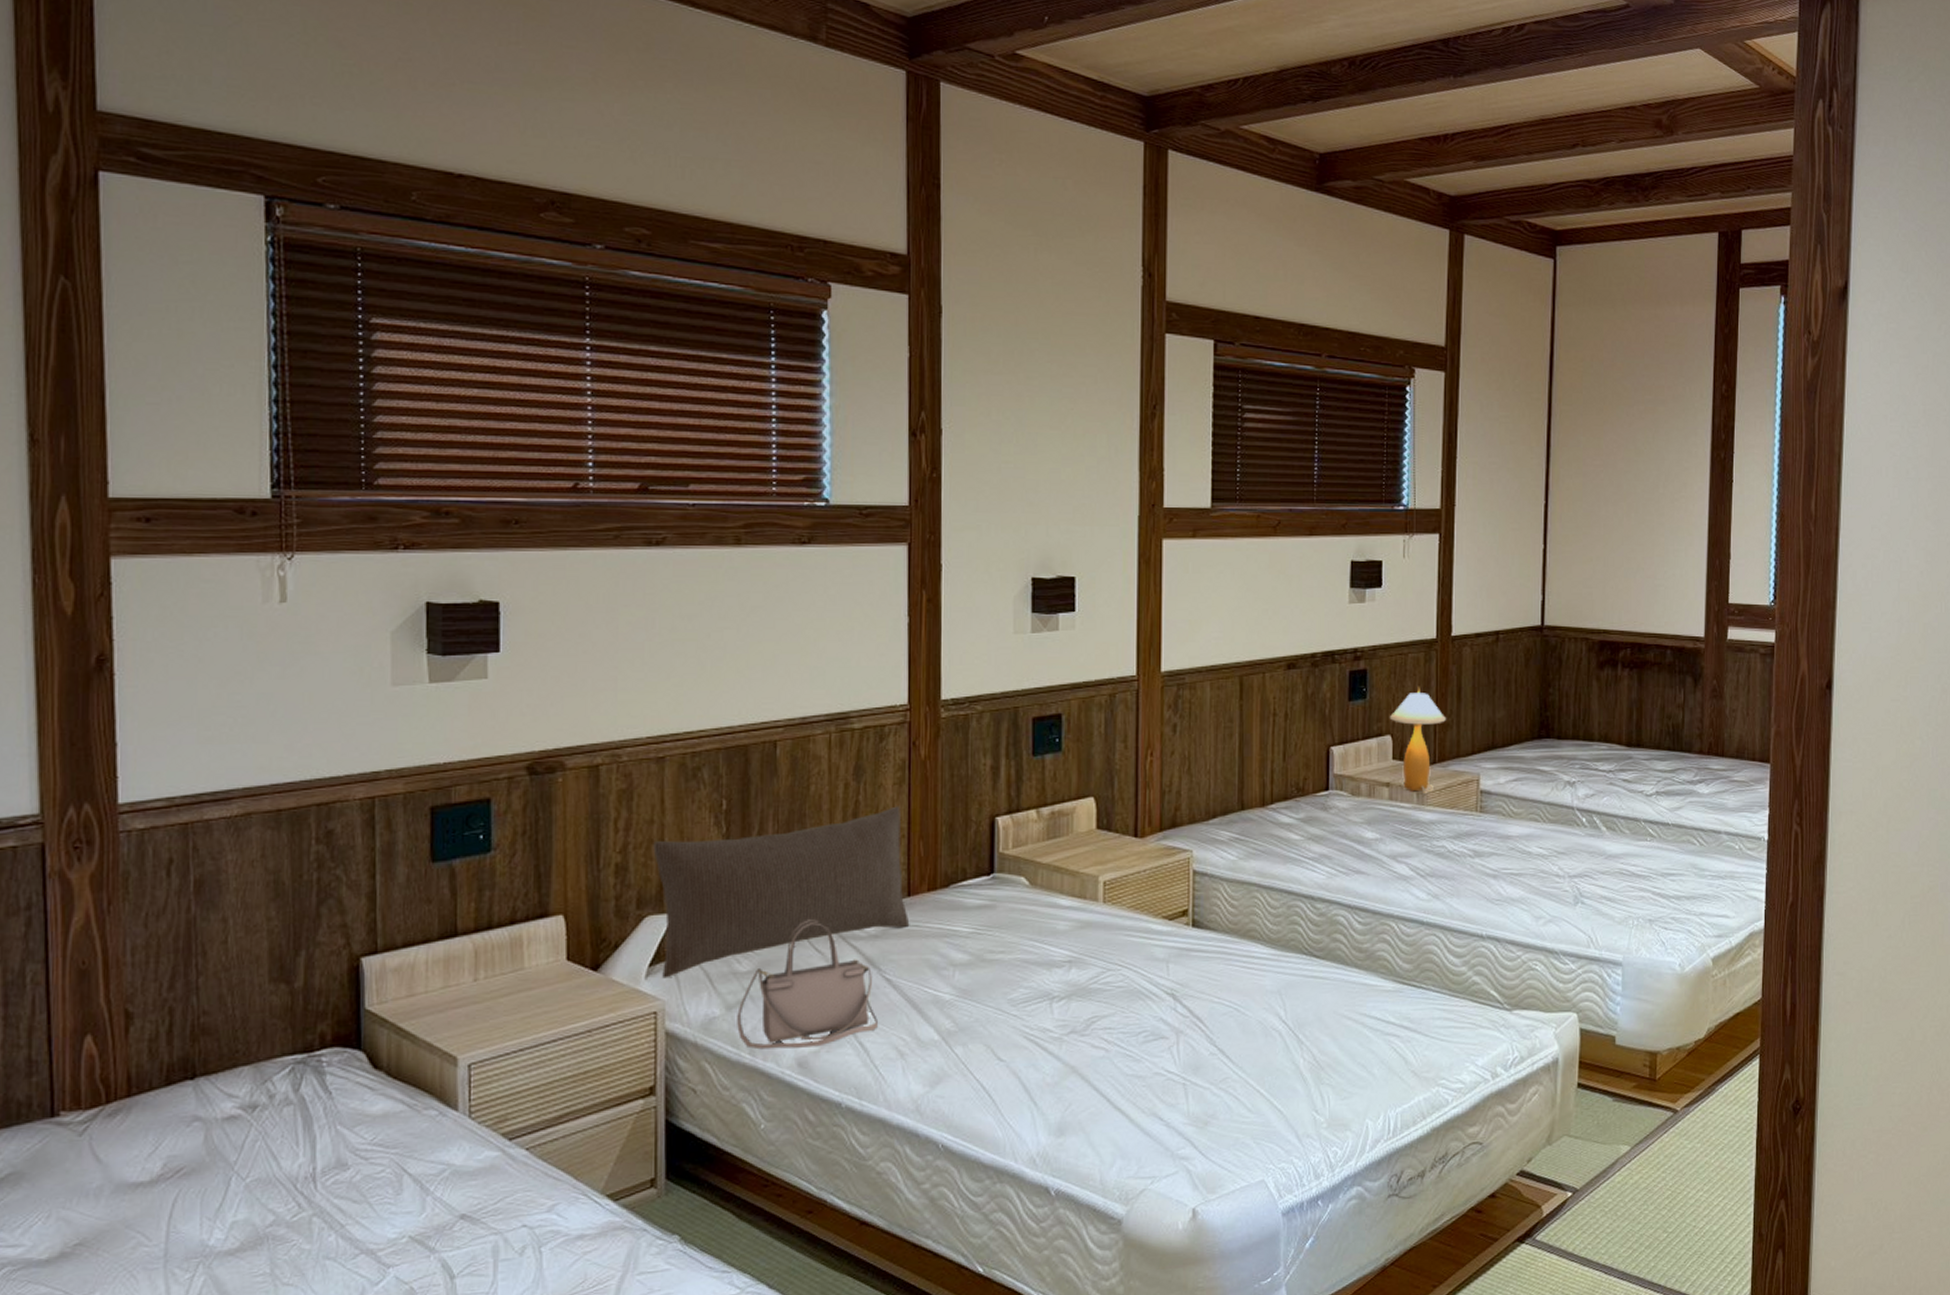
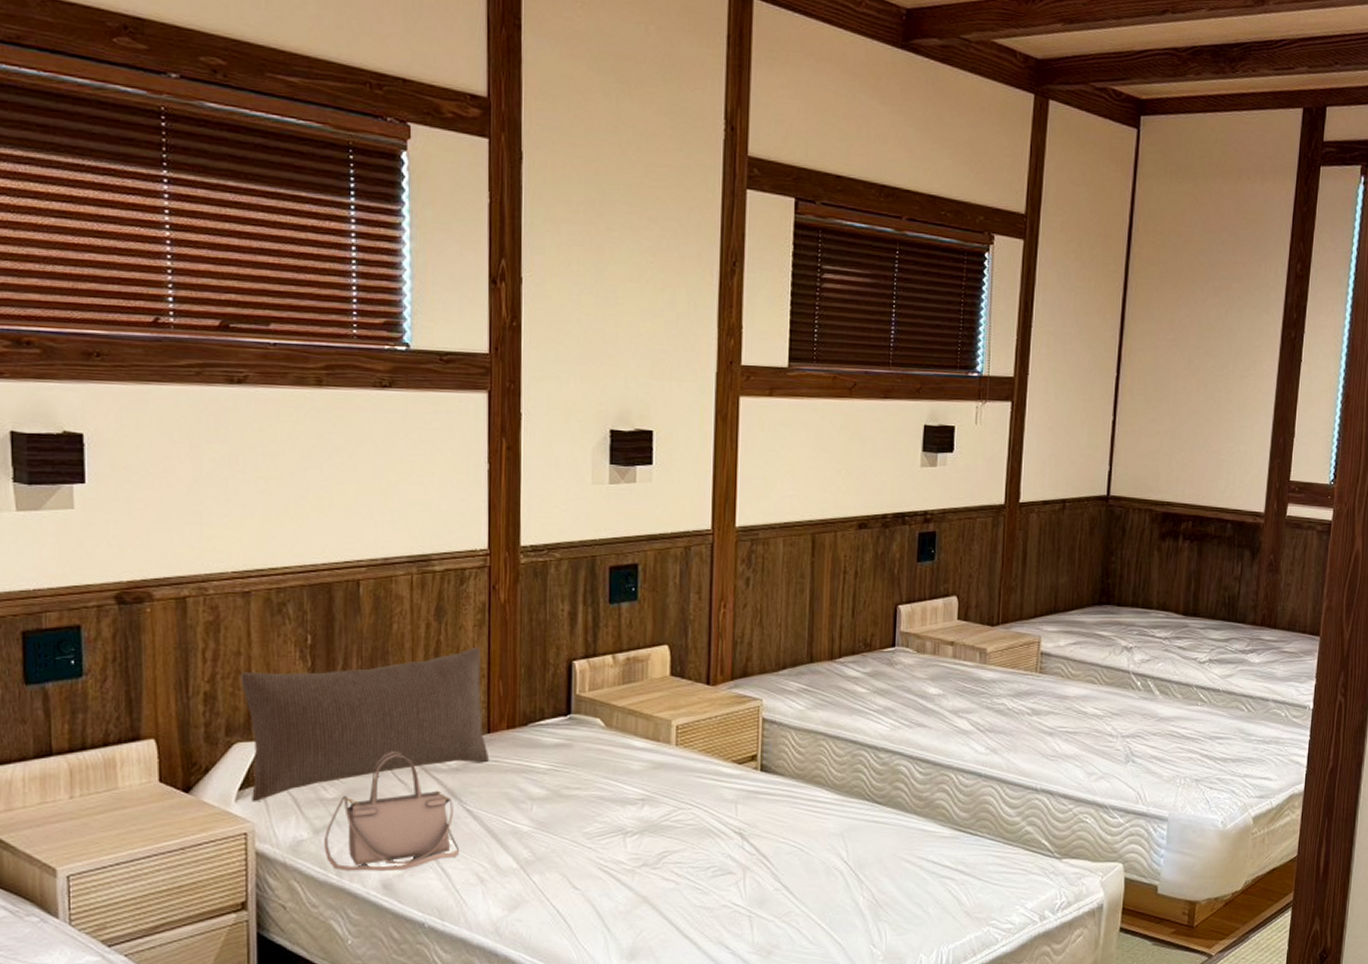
table lamp: present [1389,686,1446,792] -> none [955,550,1011,651]

